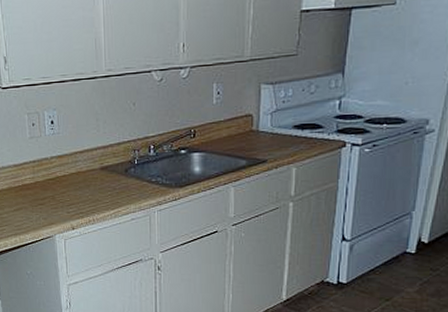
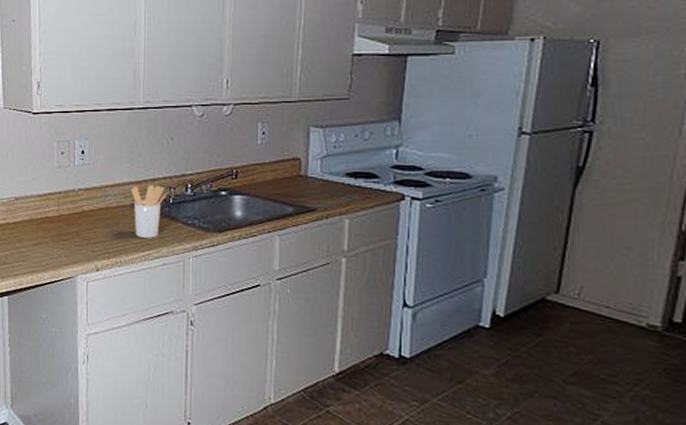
utensil holder: none [100,148,131,197] -> present [132,185,166,238]

